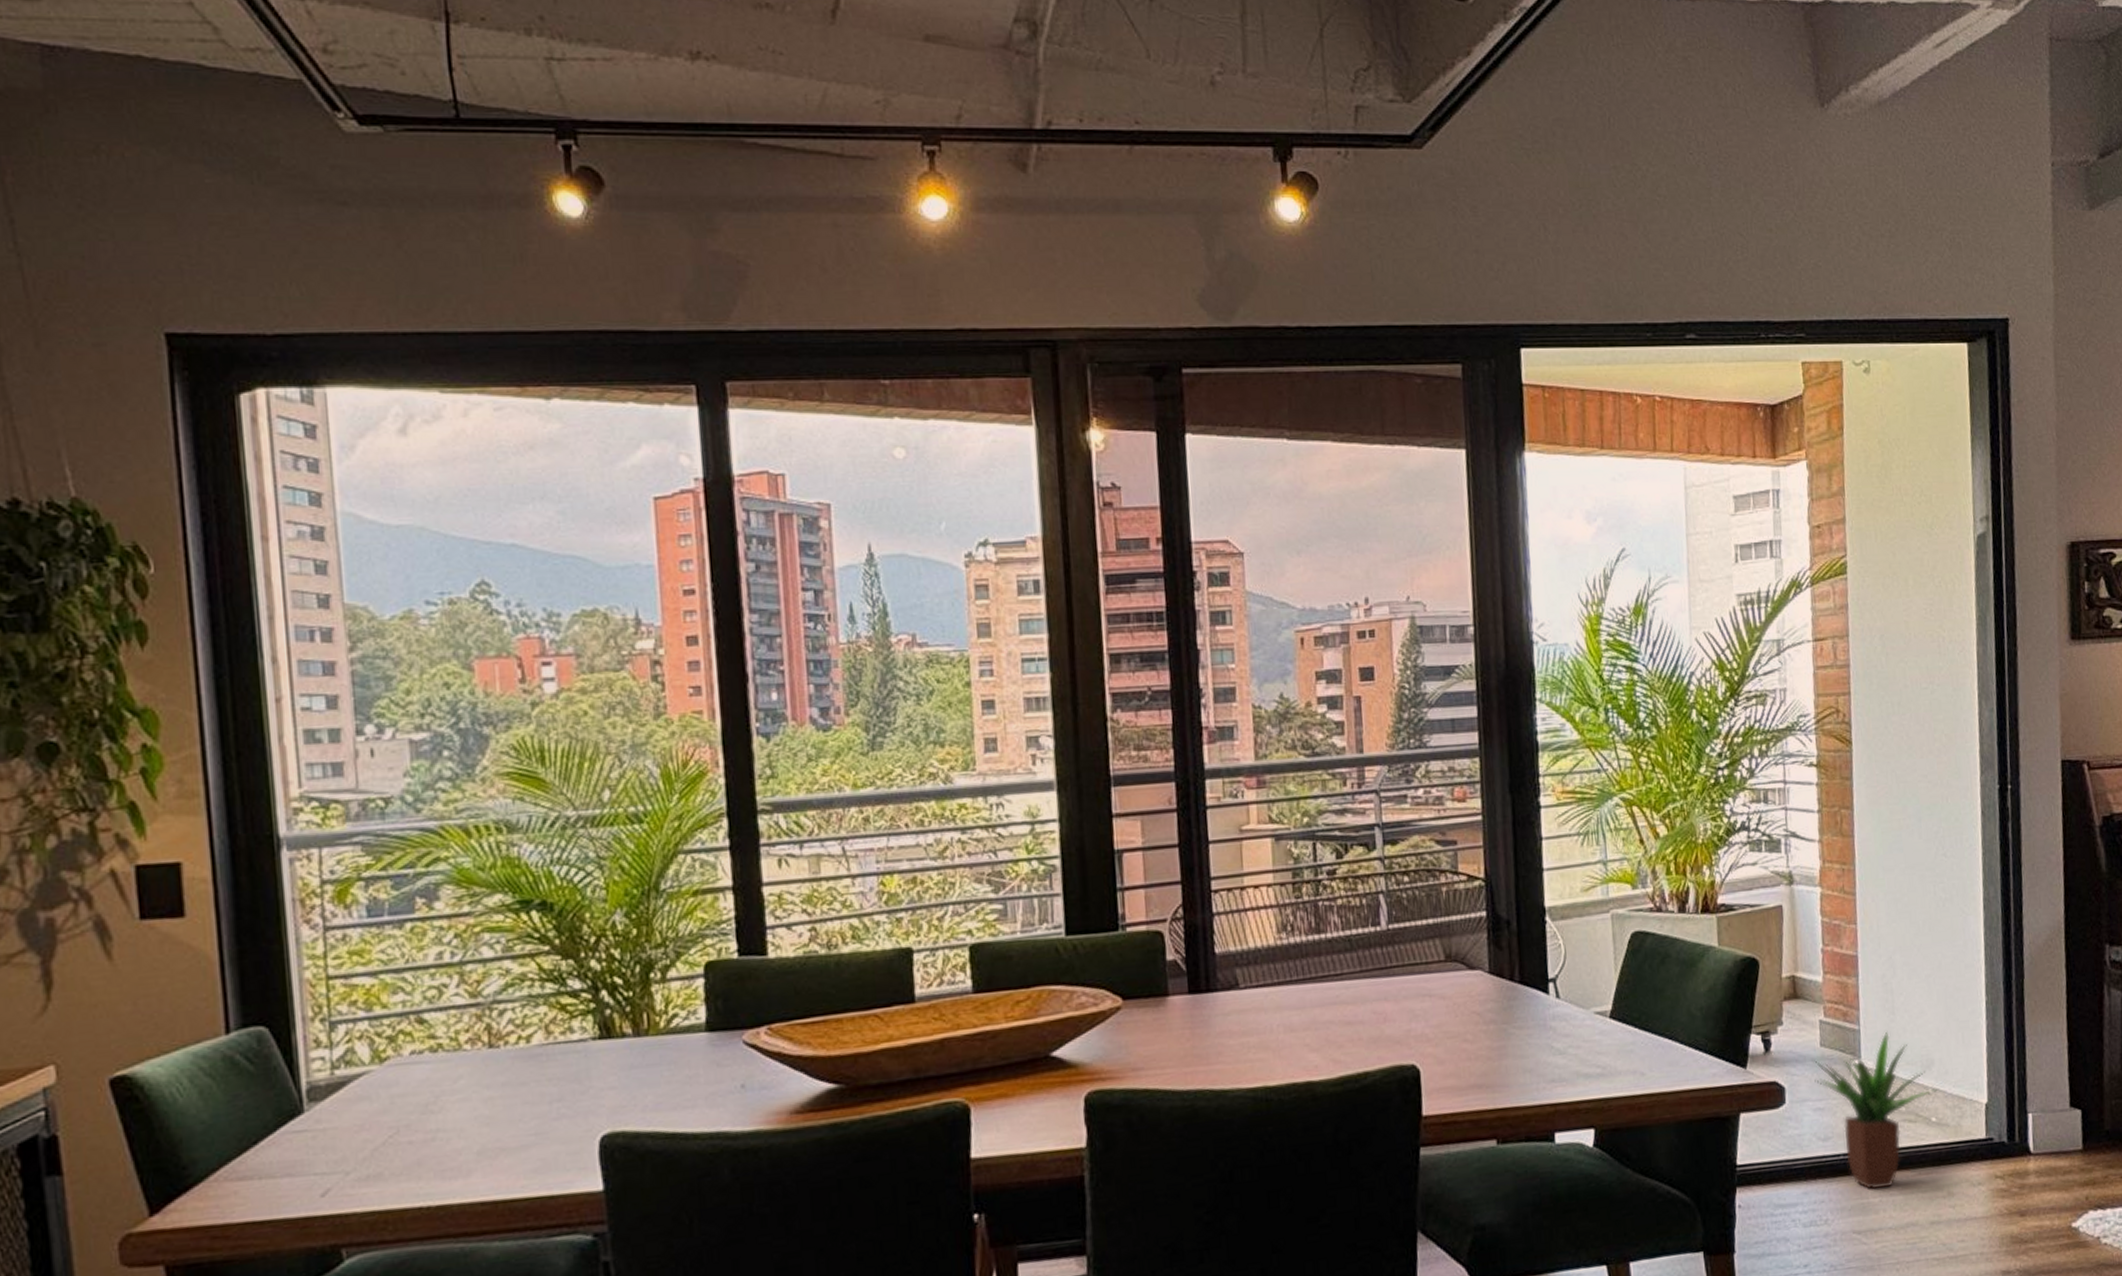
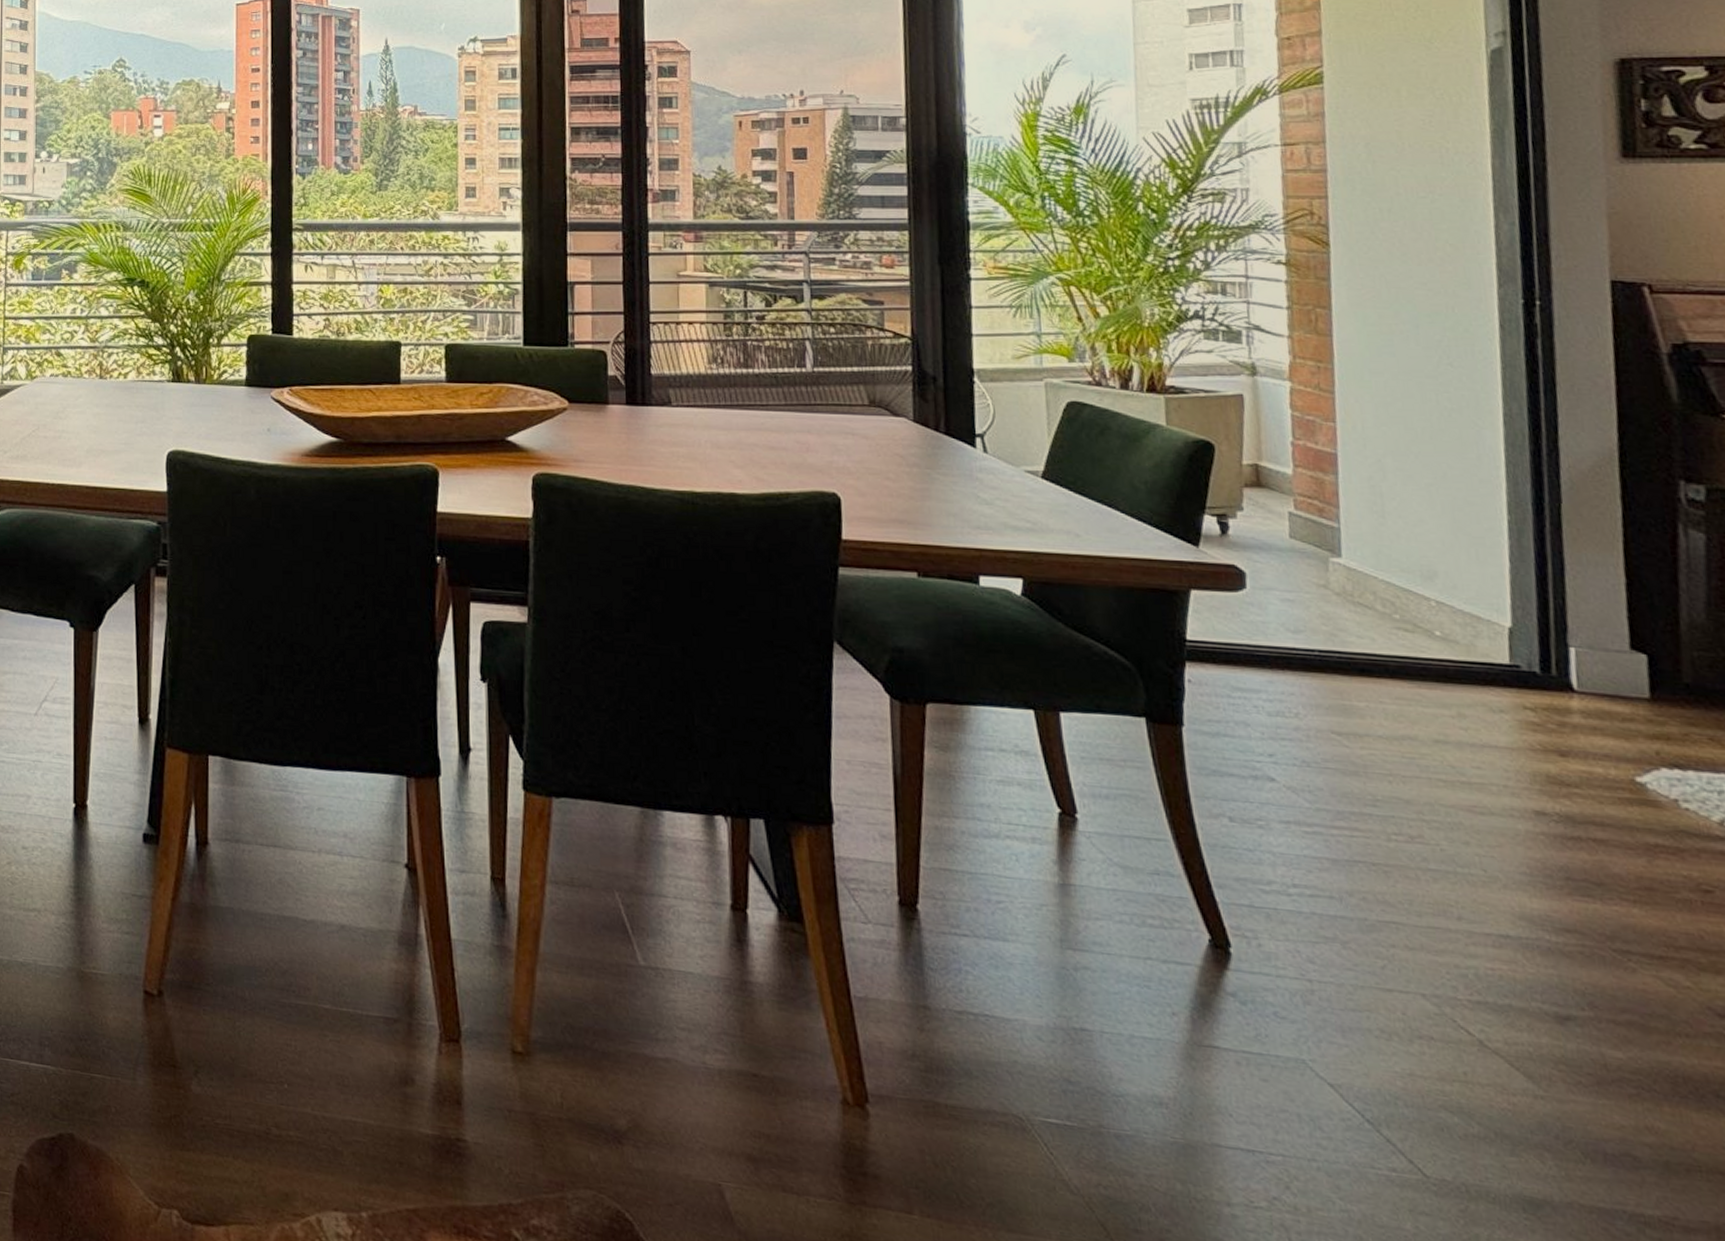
potted plant: present [1813,1031,1937,1190] -> none [1280,534,1442,695]

